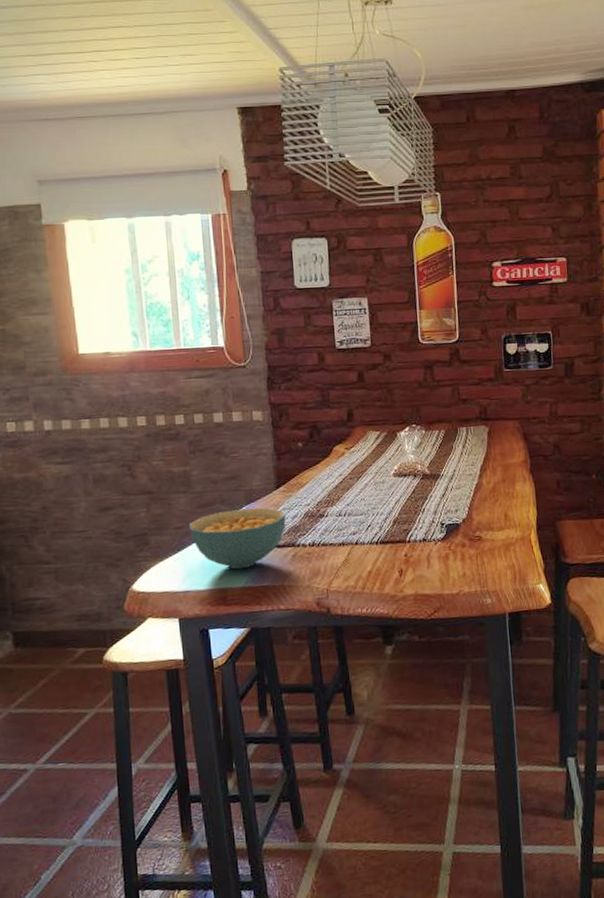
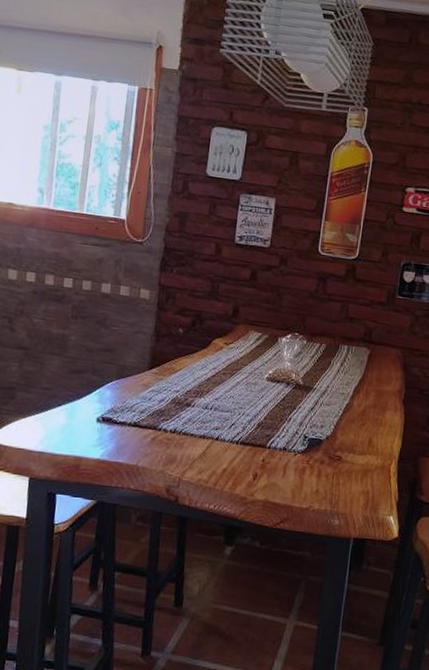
cereal bowl: present [188,507,286,570] -> none [56,381,153,442]

